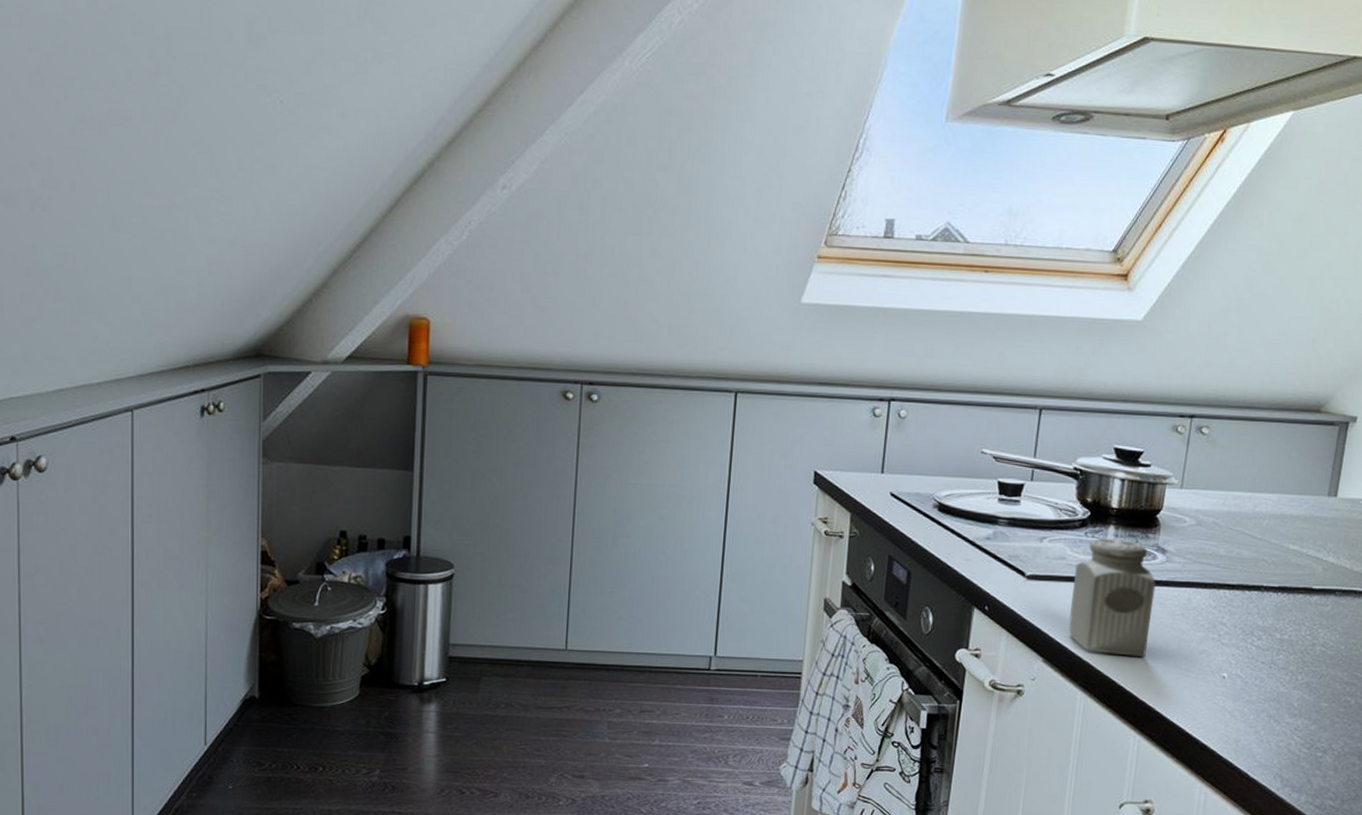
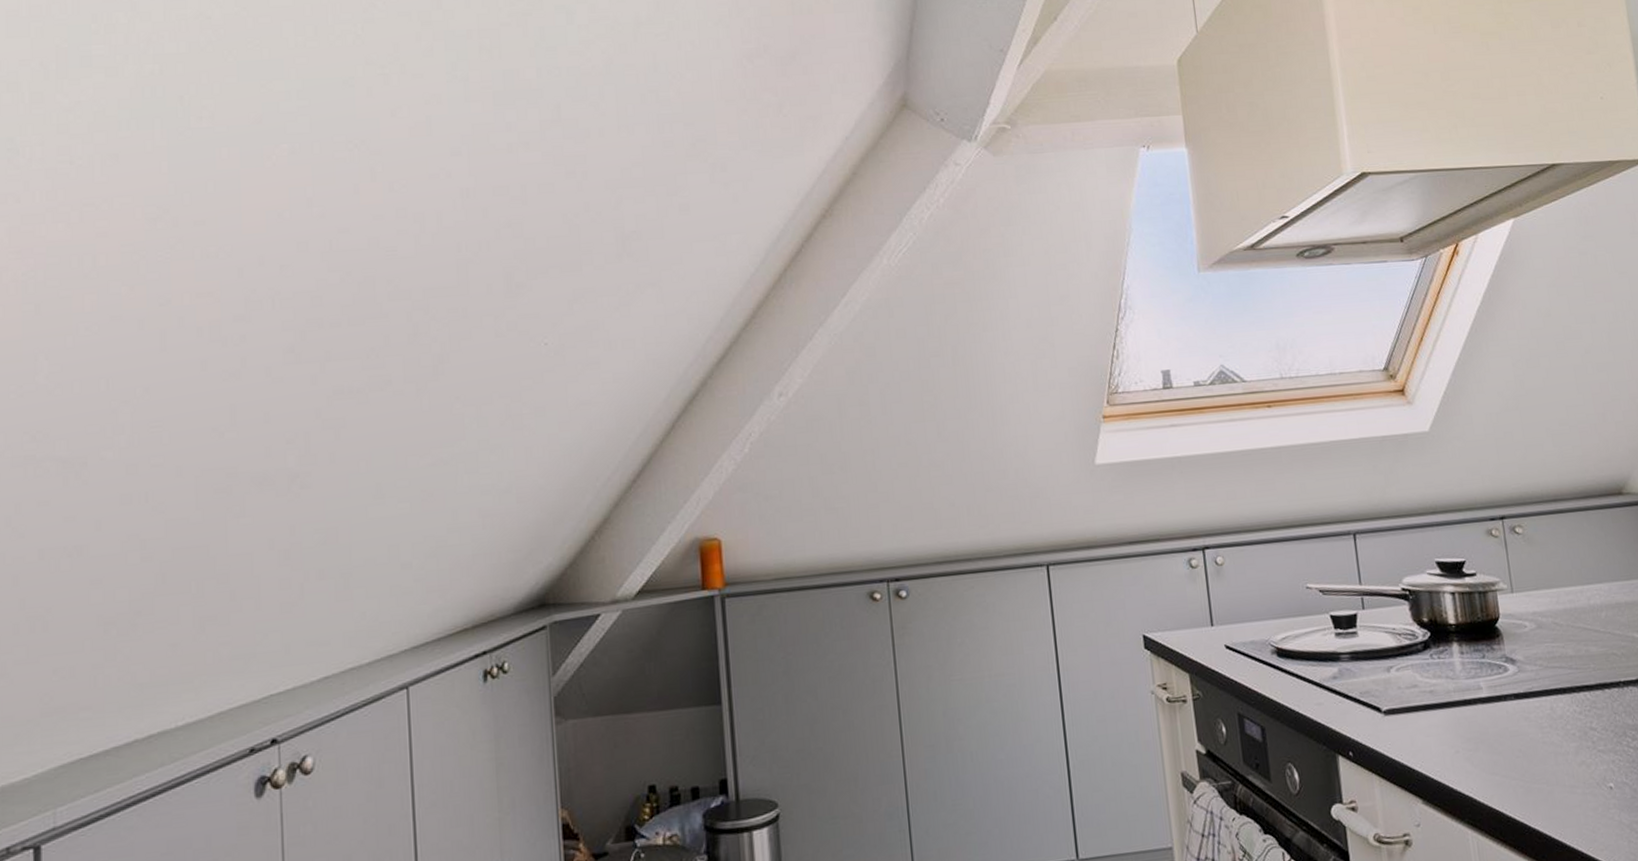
salt shaker: present [1069,538,1156,657] -> none [1430,655,1526,784]

